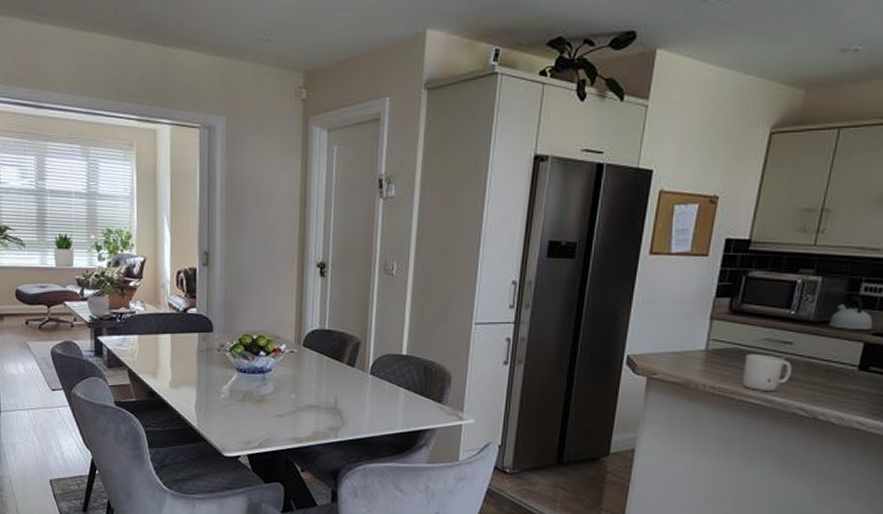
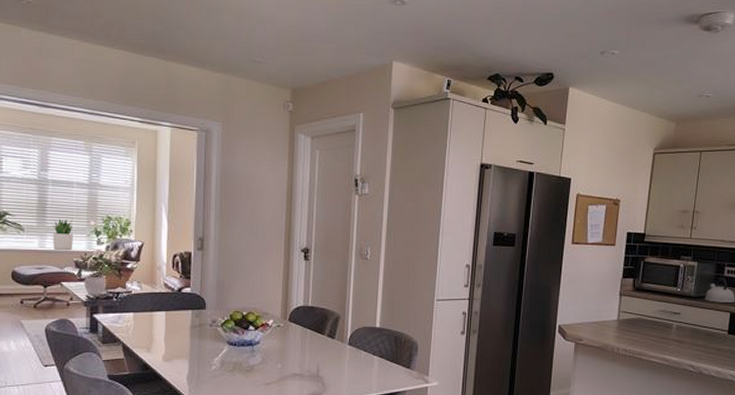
mug: present [742,354,793,392] -> none [646,323,682,353]

